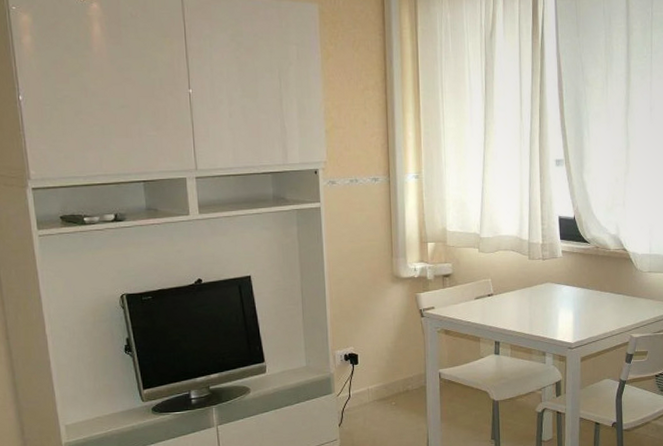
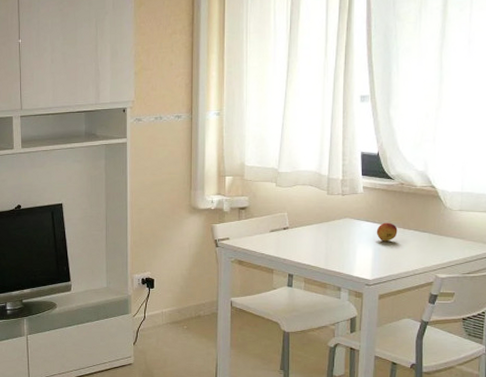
fruit: none [576,285,595,305] -> present [376,222,398,242]

